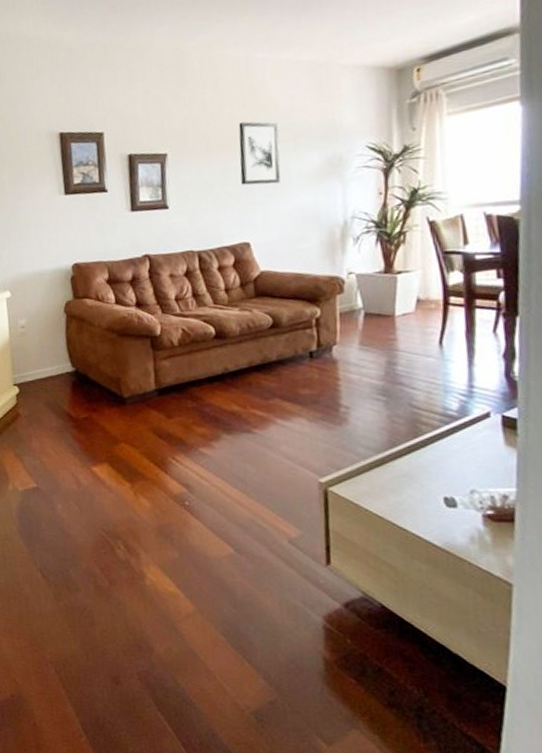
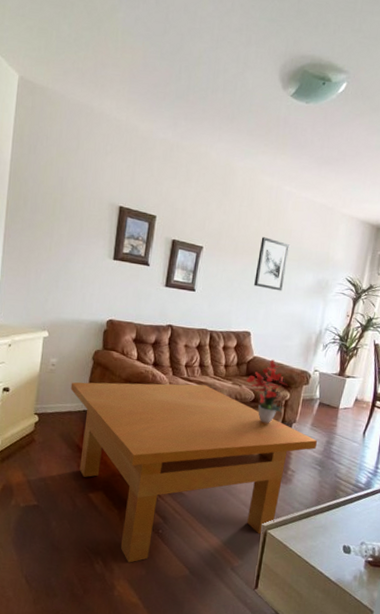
table: none [46,318,374,545] -> present [70,382,318,563]
potted flower: none [257,270,316,353] -> present [246,359,288,424]

